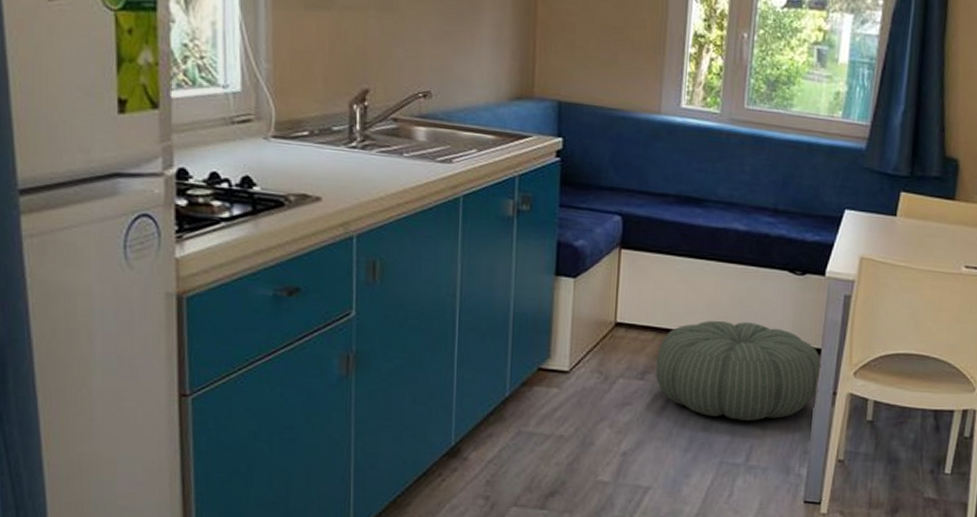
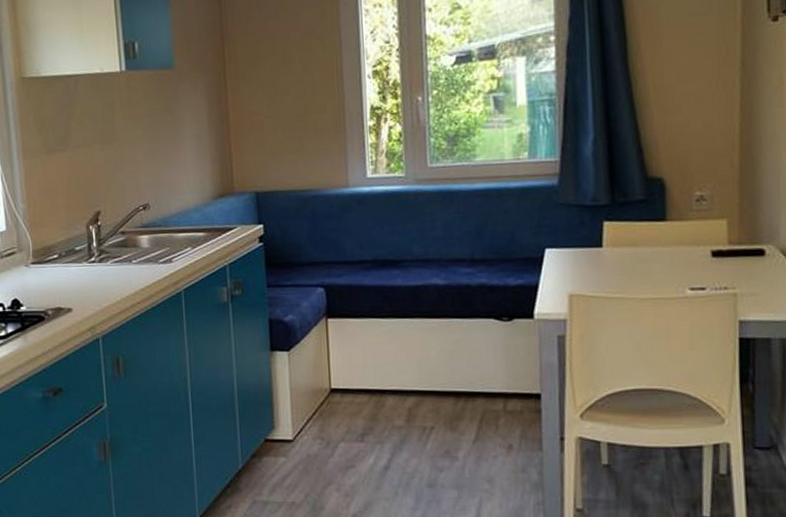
pouf: present [656,320,822,421] -> none [374,374,544,475]

